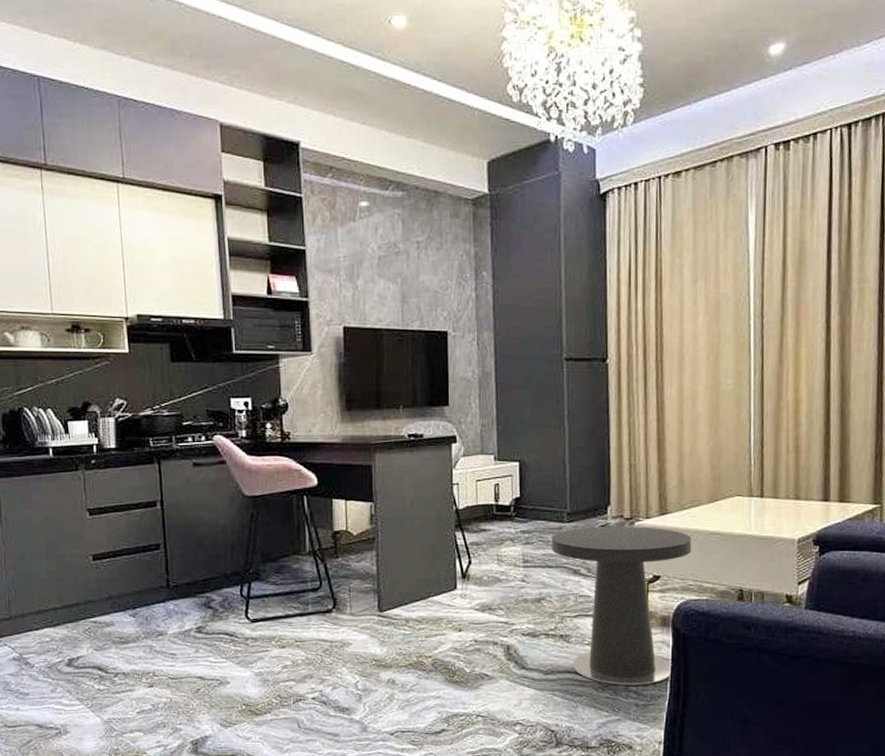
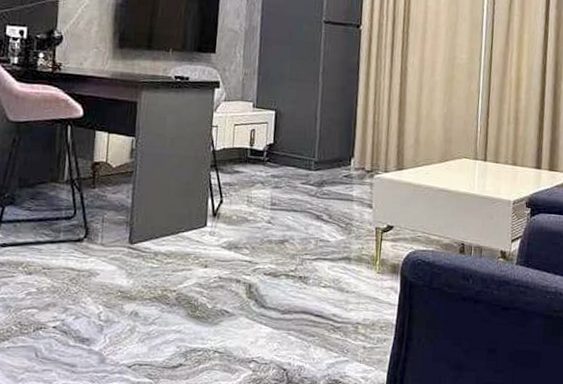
side table: present [551,526,692,685] -> none [297,176,424,329]

